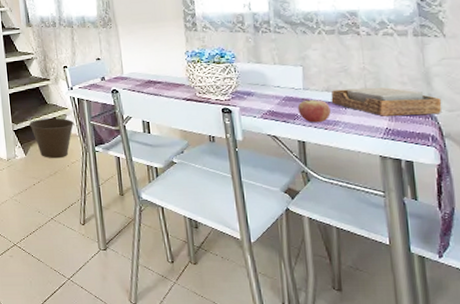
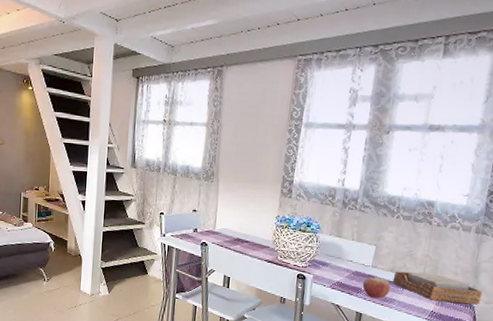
basket: present [29,118,75,159] -> none [117,260,161,300]

